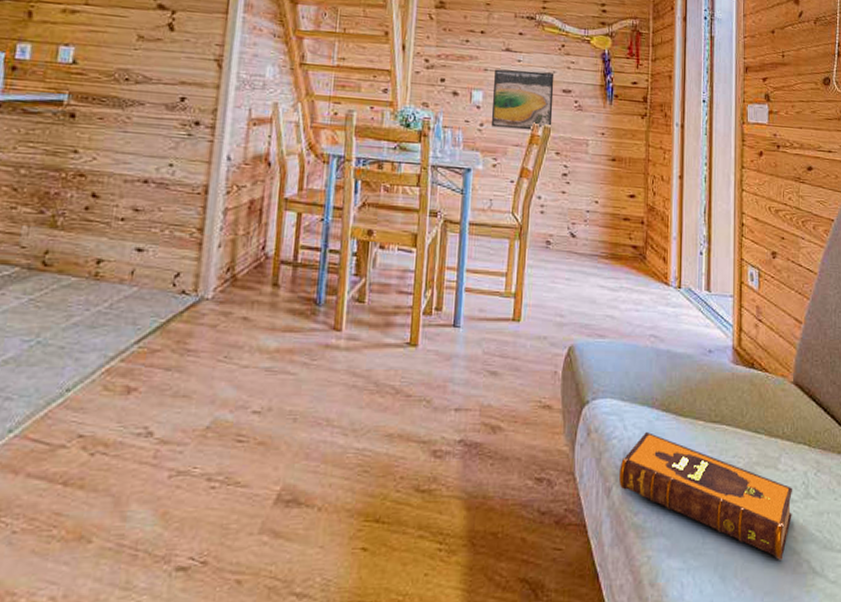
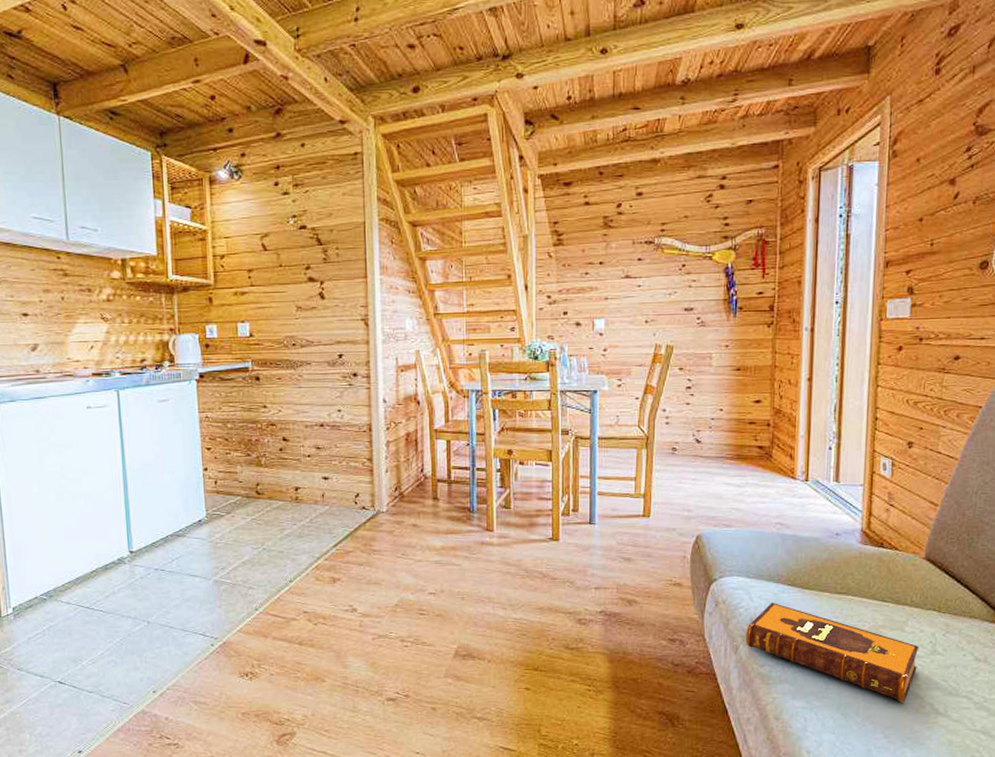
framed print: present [491,69,555,131] -> none [614,293,676,351]

